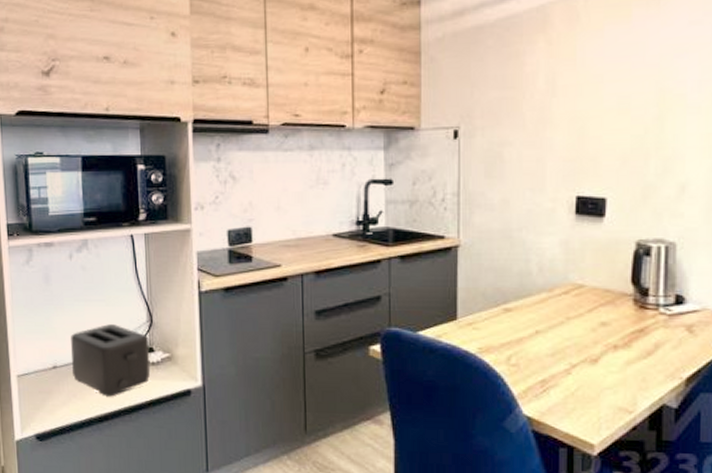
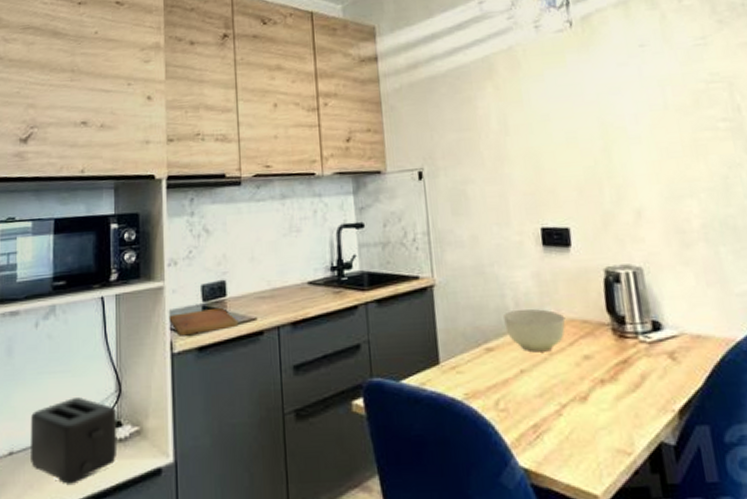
cutting board: none [196,252,264,277] -> present [169,307,239,336]
bowl: none [526,276,588,316] -> present [504,309,566,353]

